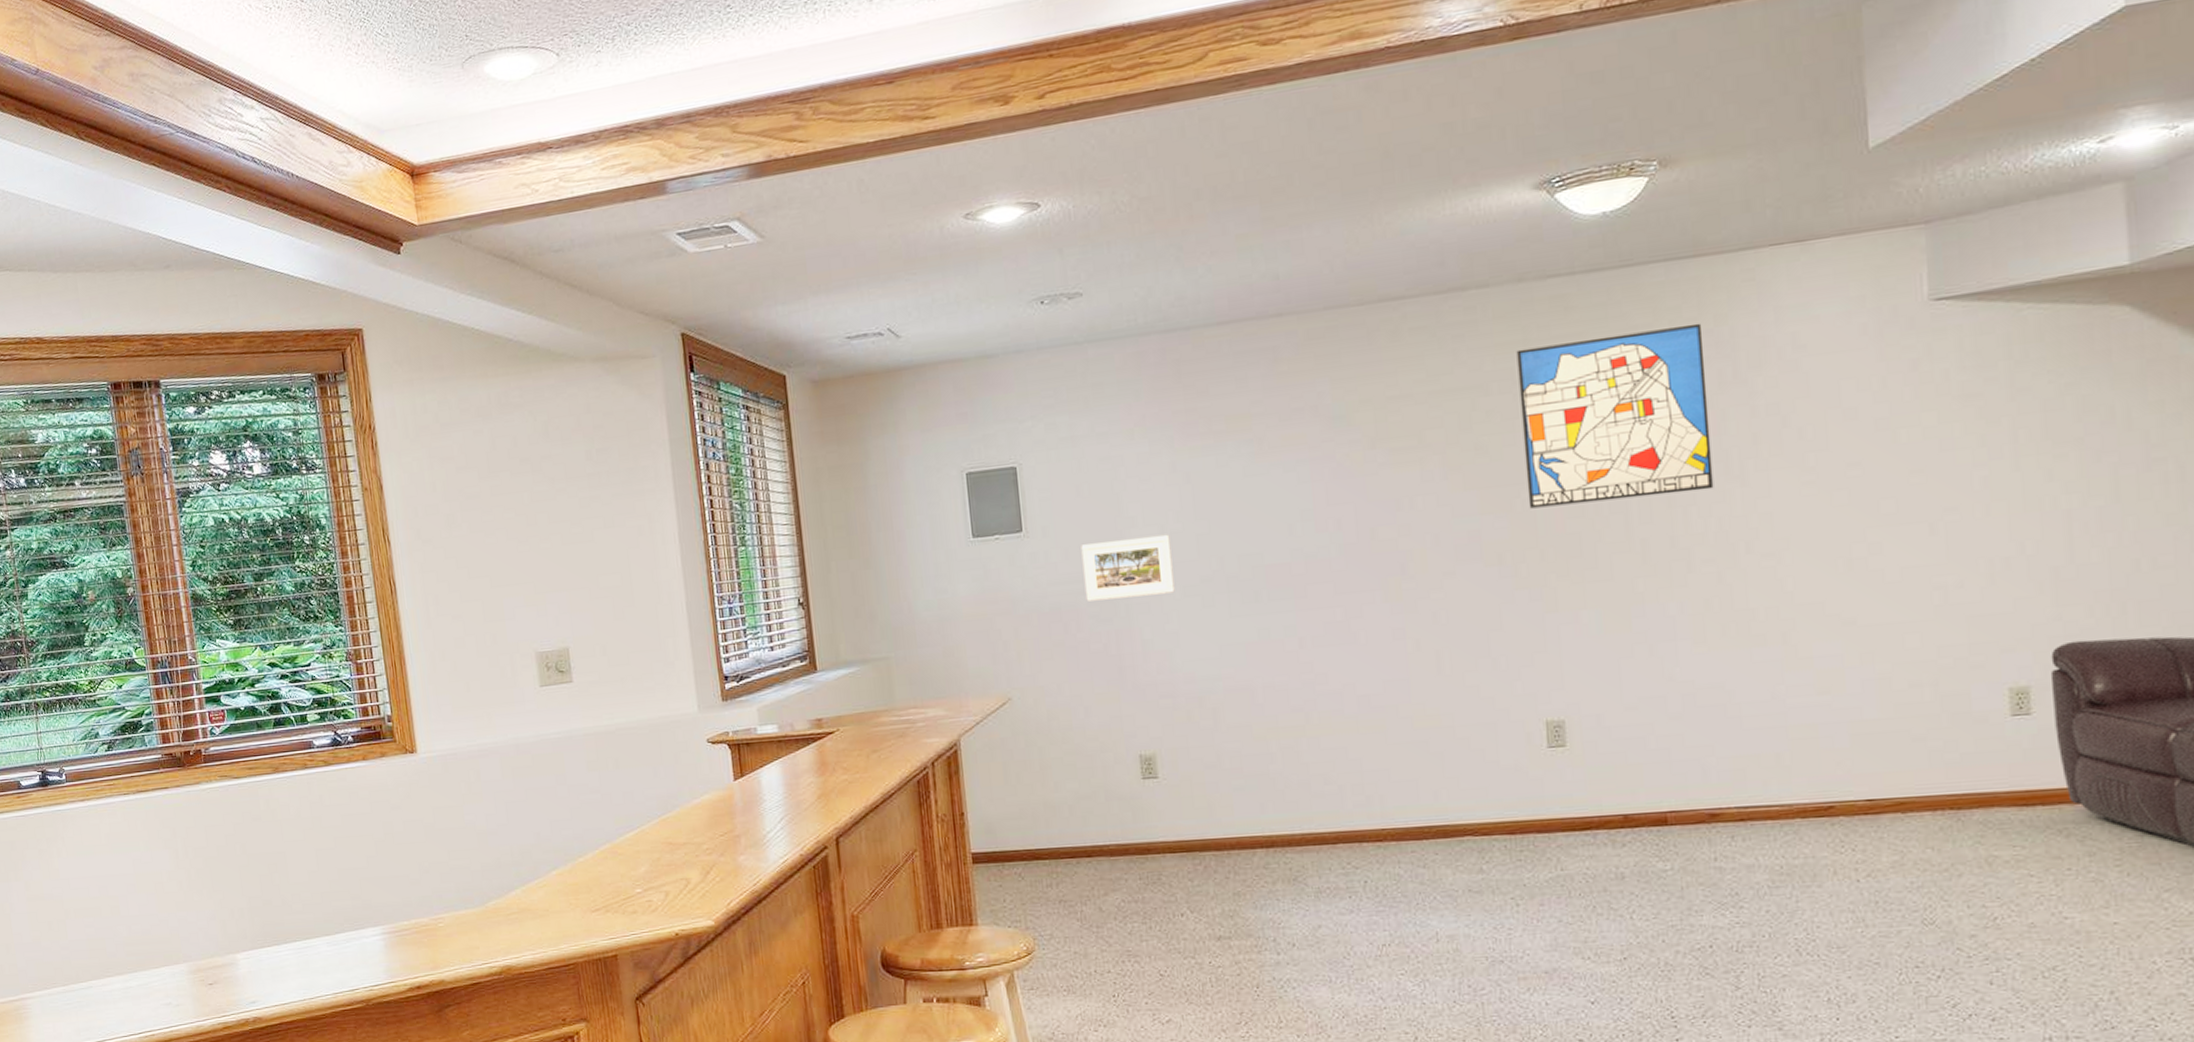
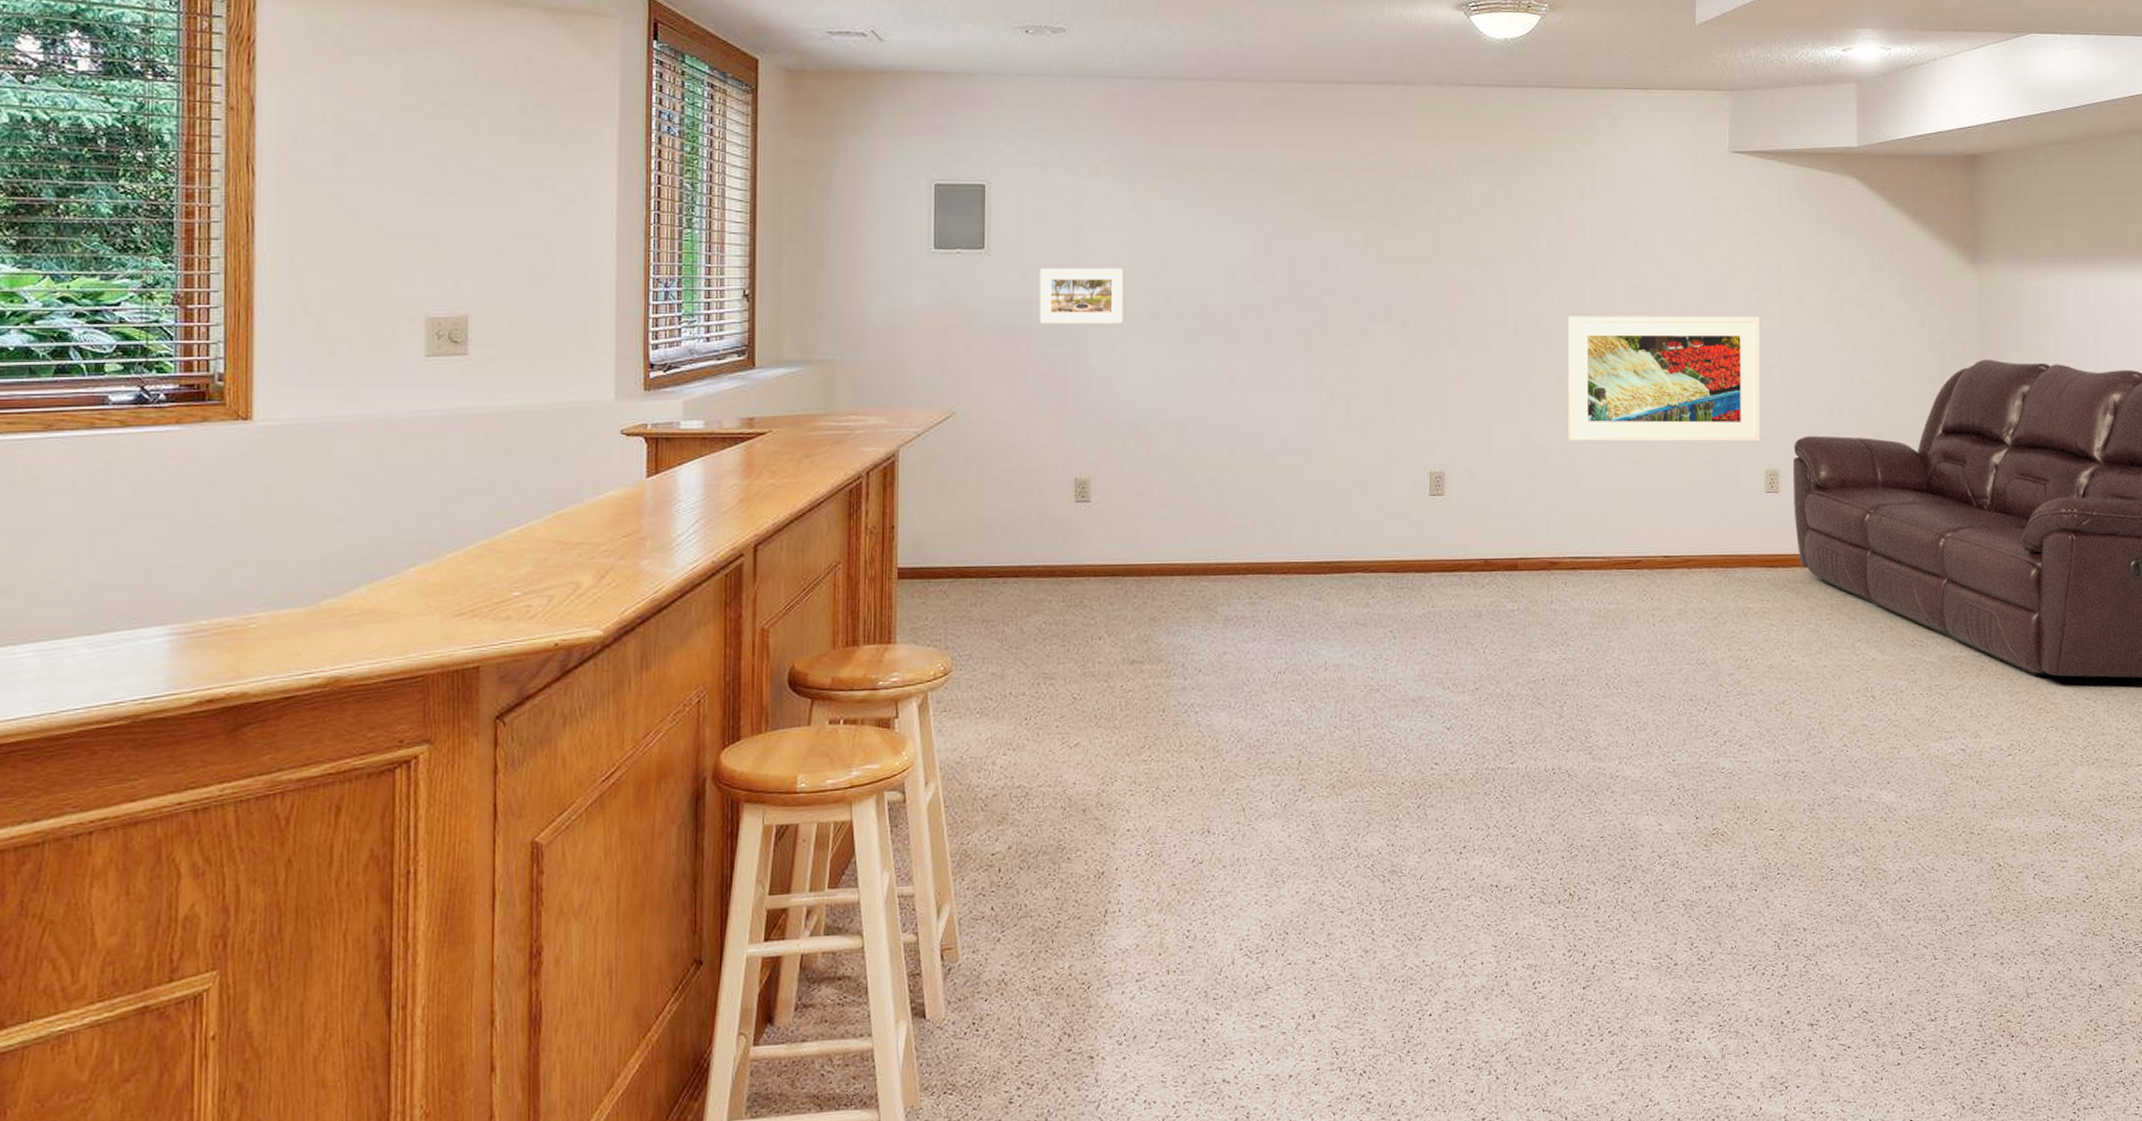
wall art: present [1516,323,1714,509] -> none [1430,143,1571,283]
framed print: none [1712,499,2000,674] -> present [1567,316,1761,442]

